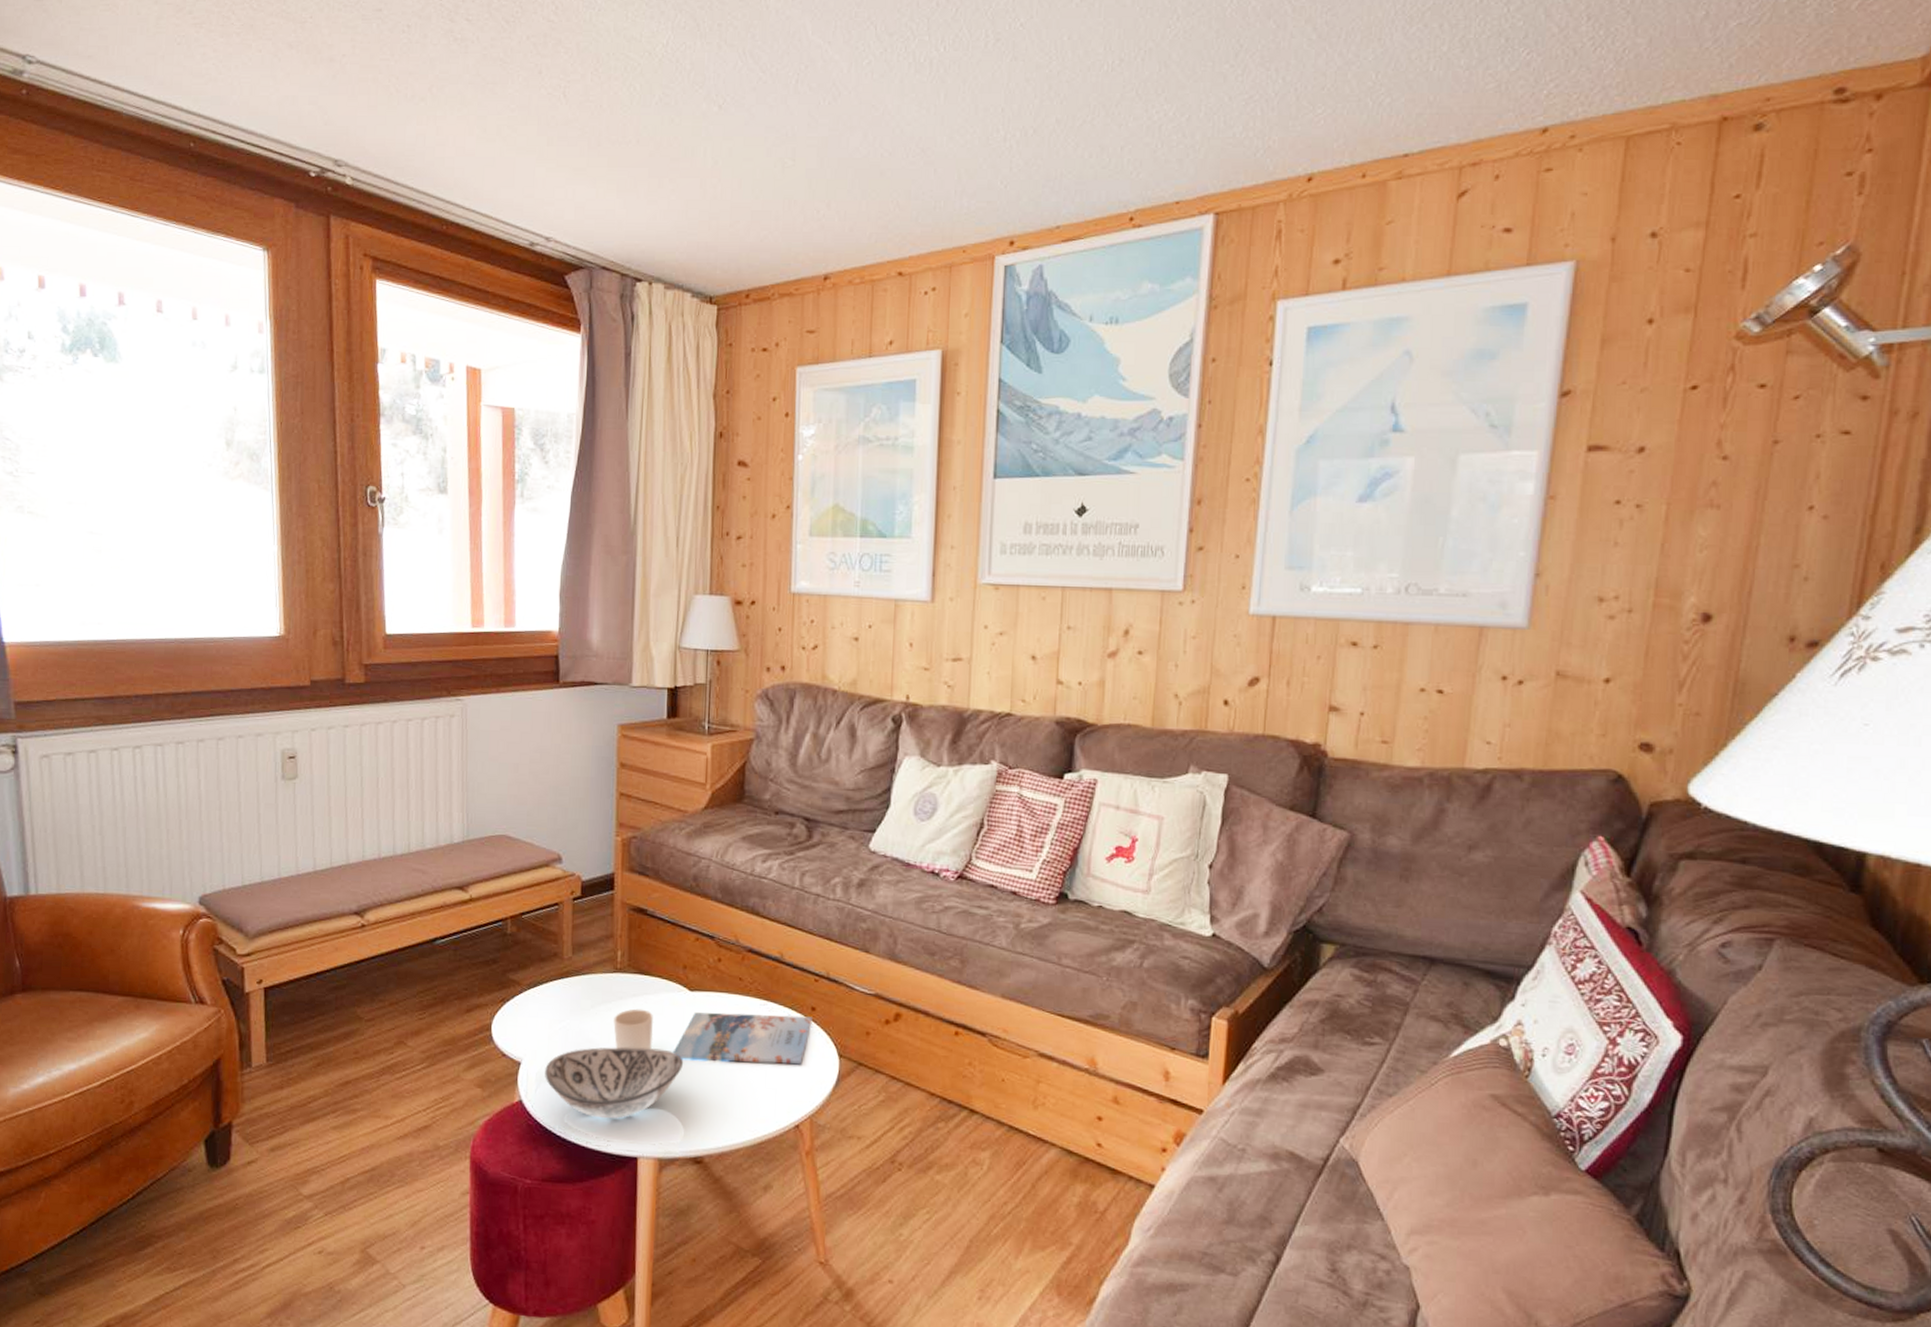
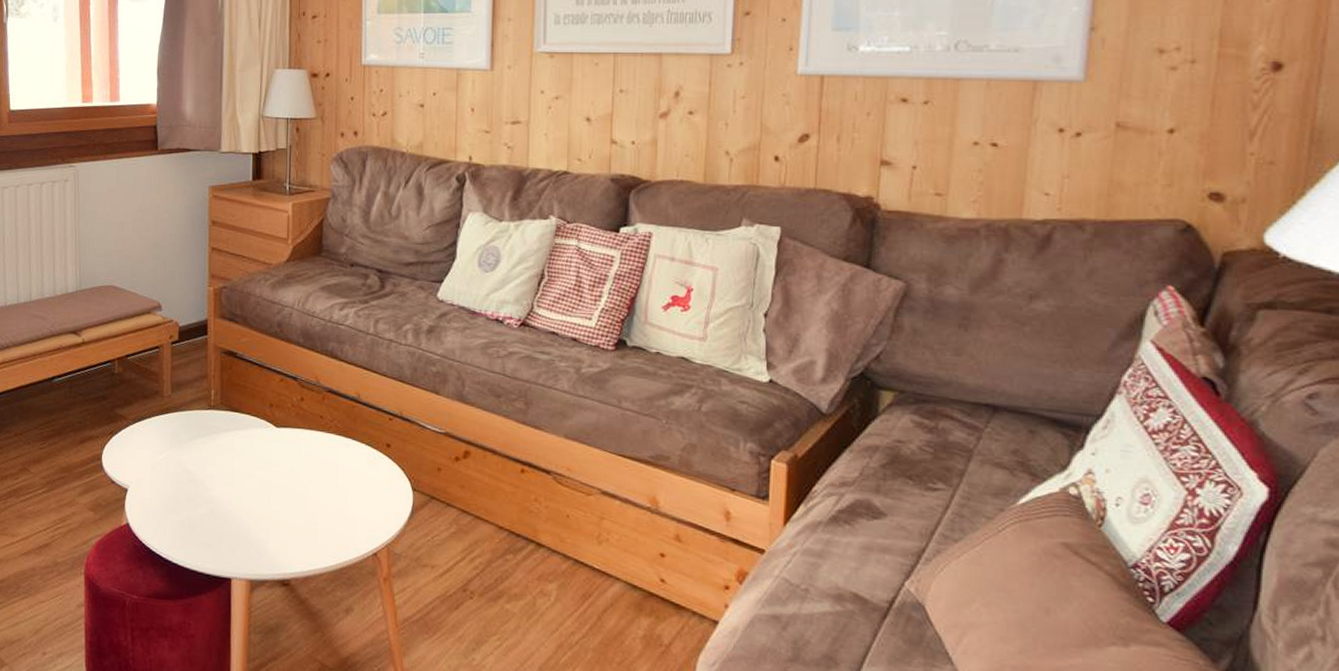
decorative bowl: present [545,1047,684,1119] -> none [148,477,272,543]
mug: present [613,1008,654,1050] -> none [208,442,244,480]
magazine: present [673,1012,813,1065] -> none [261,447,388,497]

